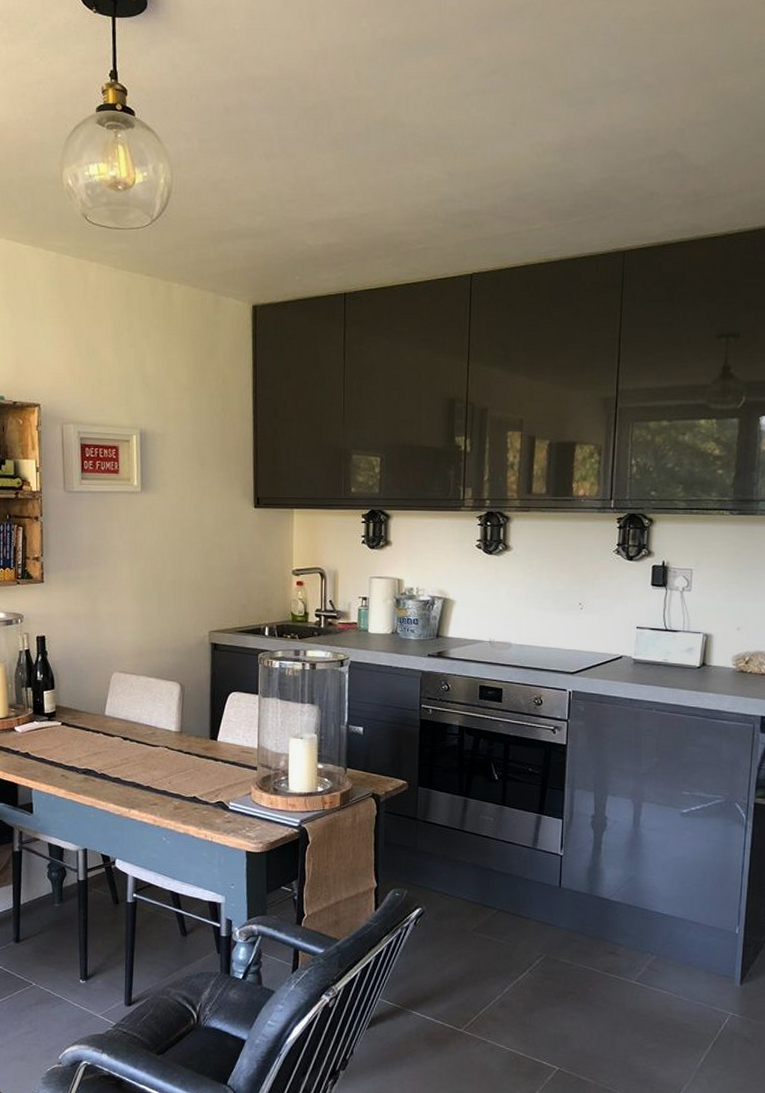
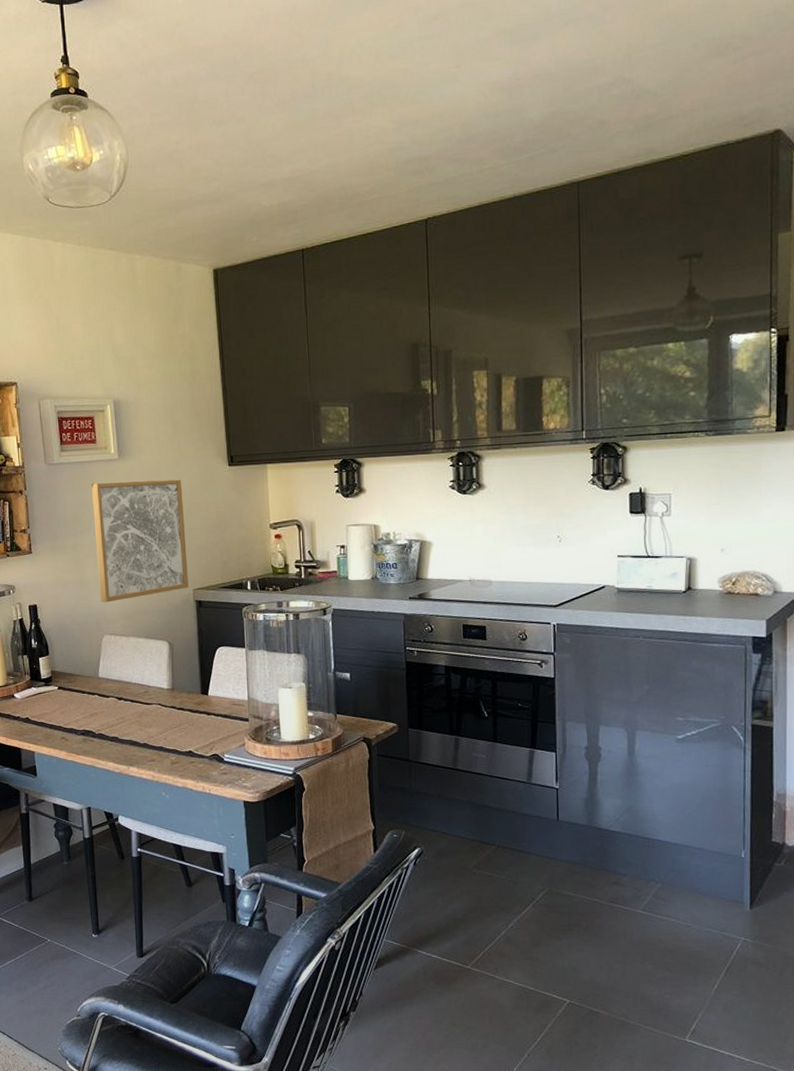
wall art: none [111,514,205,639] -> present [92,479,189,603]

